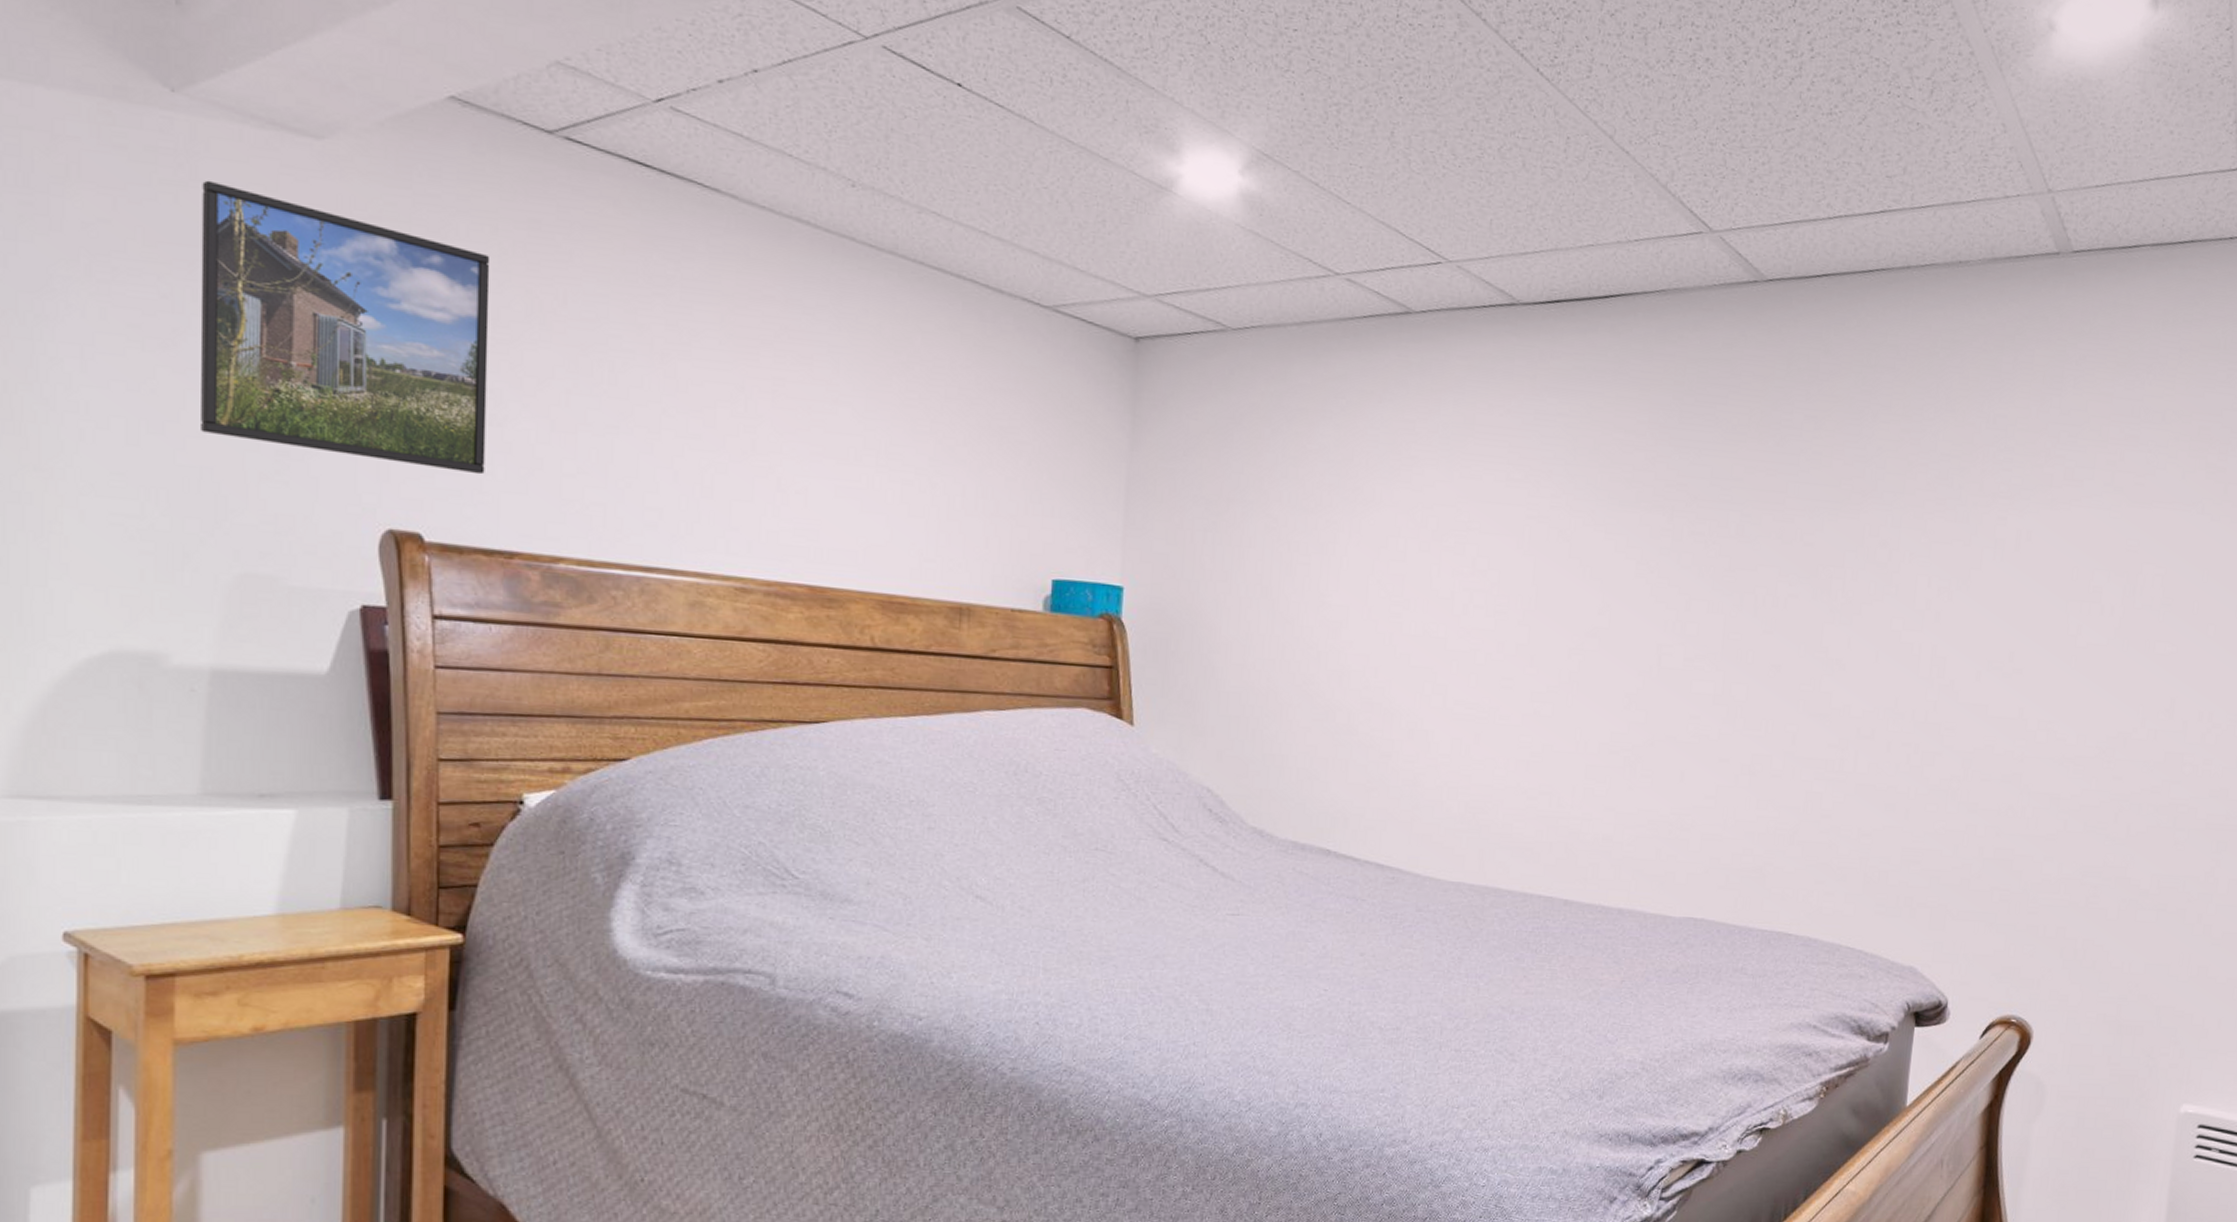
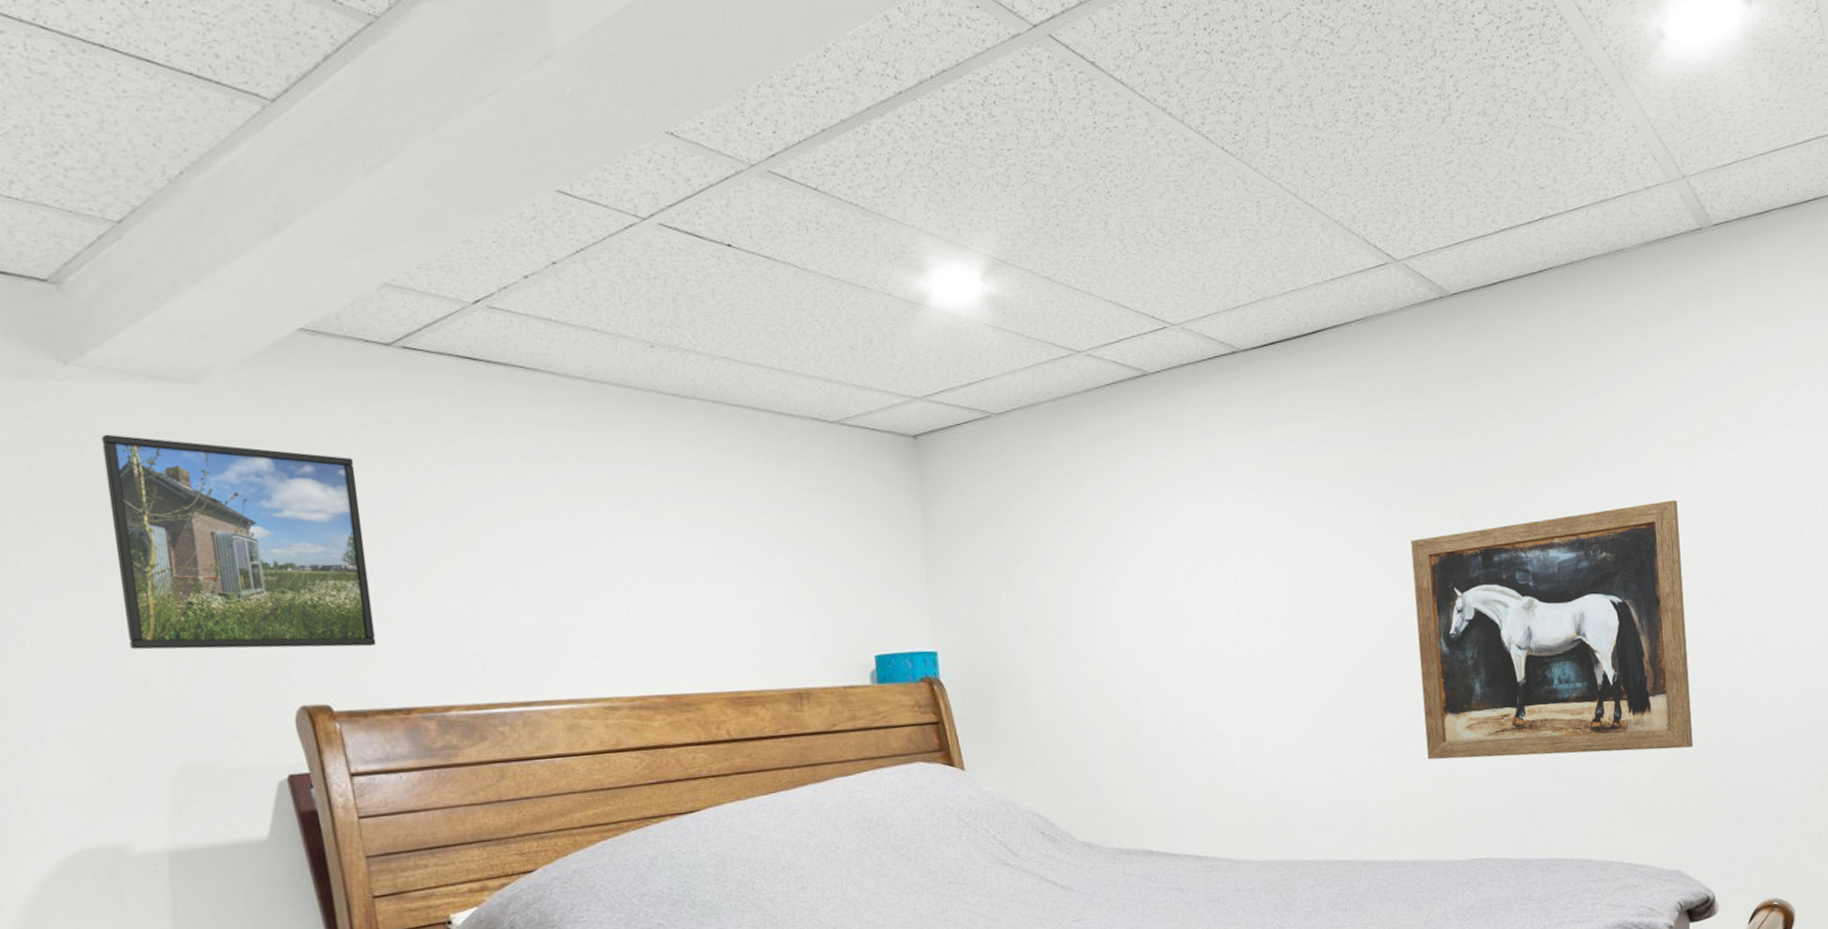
wall art: none [1655,549,1980,832] -> present [1411,500,1693,760]

